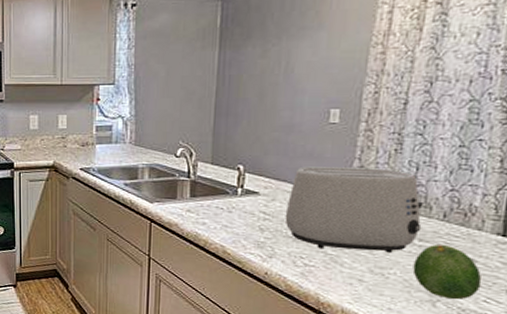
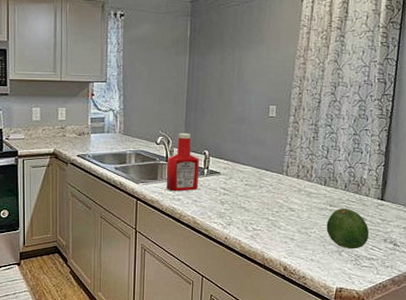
ketchup bottle: none [188,143,231,214] -> present [167,133,199,191]
toaster: present [284,166,423,254] -> none [239,151,332,217]

